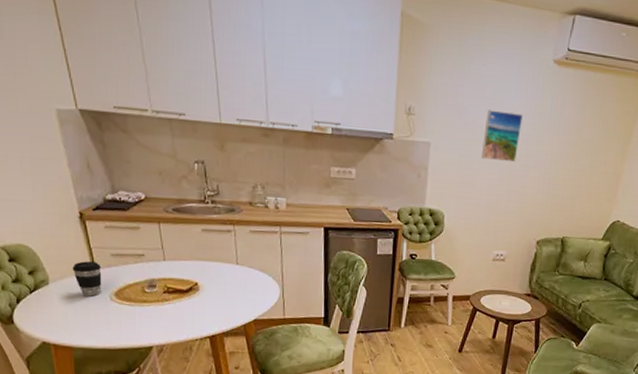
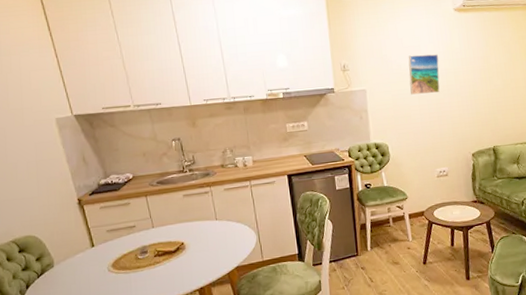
coffee cup: present [72,261,102,297] -> none [74,239,100,272]

